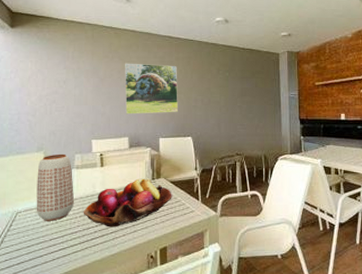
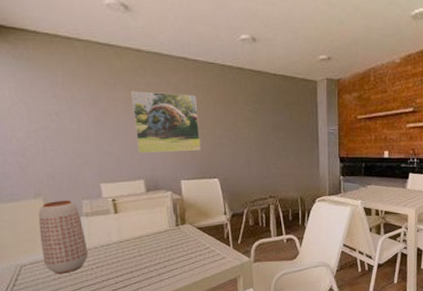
fruit basket: present [83,178,172,227] -> none [99,225,200,278]

